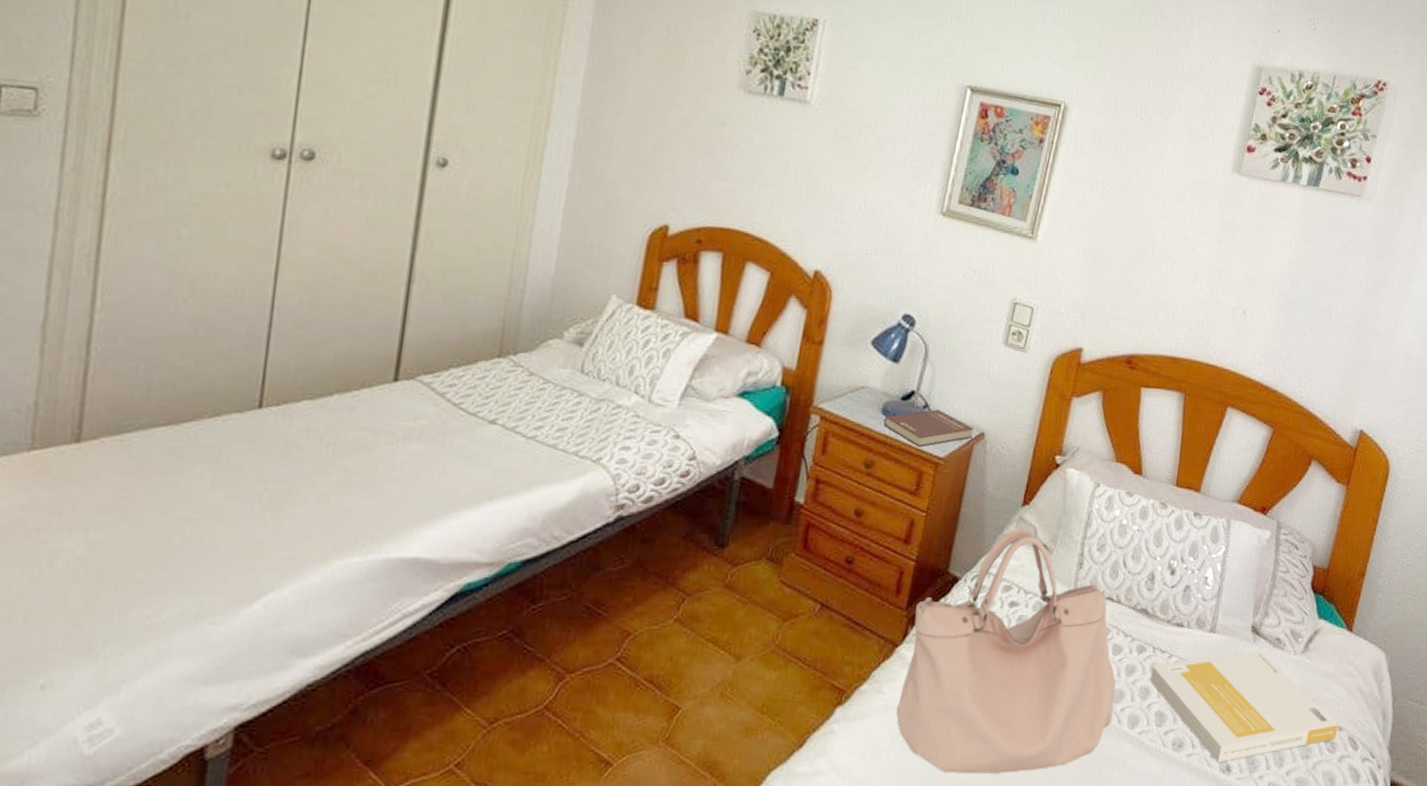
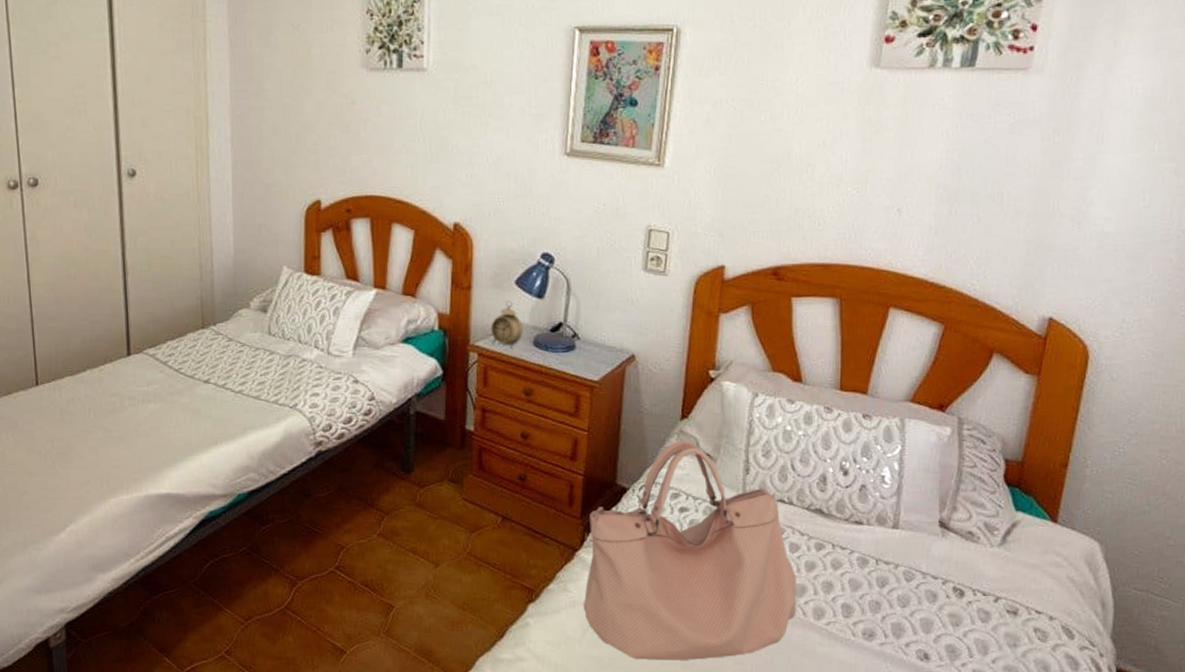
alarm clock: none [837,360,873,414] -> present [490,300,523,349]
book: present [883,409,973,447] -> none [537,337,623,373]
book: present [1149,650,1338,763] -> none [831,544,1049,651]

